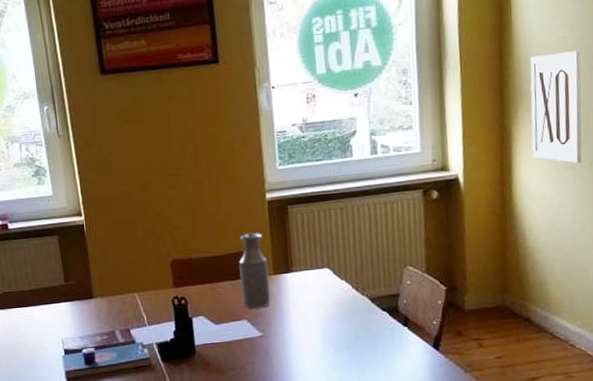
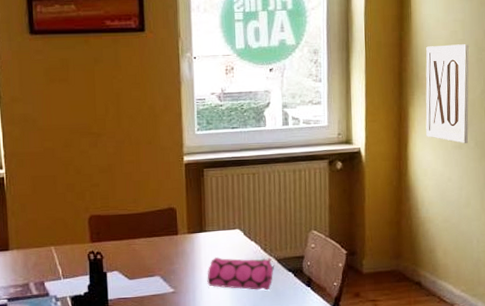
bottle: present [238,233,270,309] -> none [154,193,184,265]
pencil case: none [296,297,368,332] -> present [207,257,275,291]

